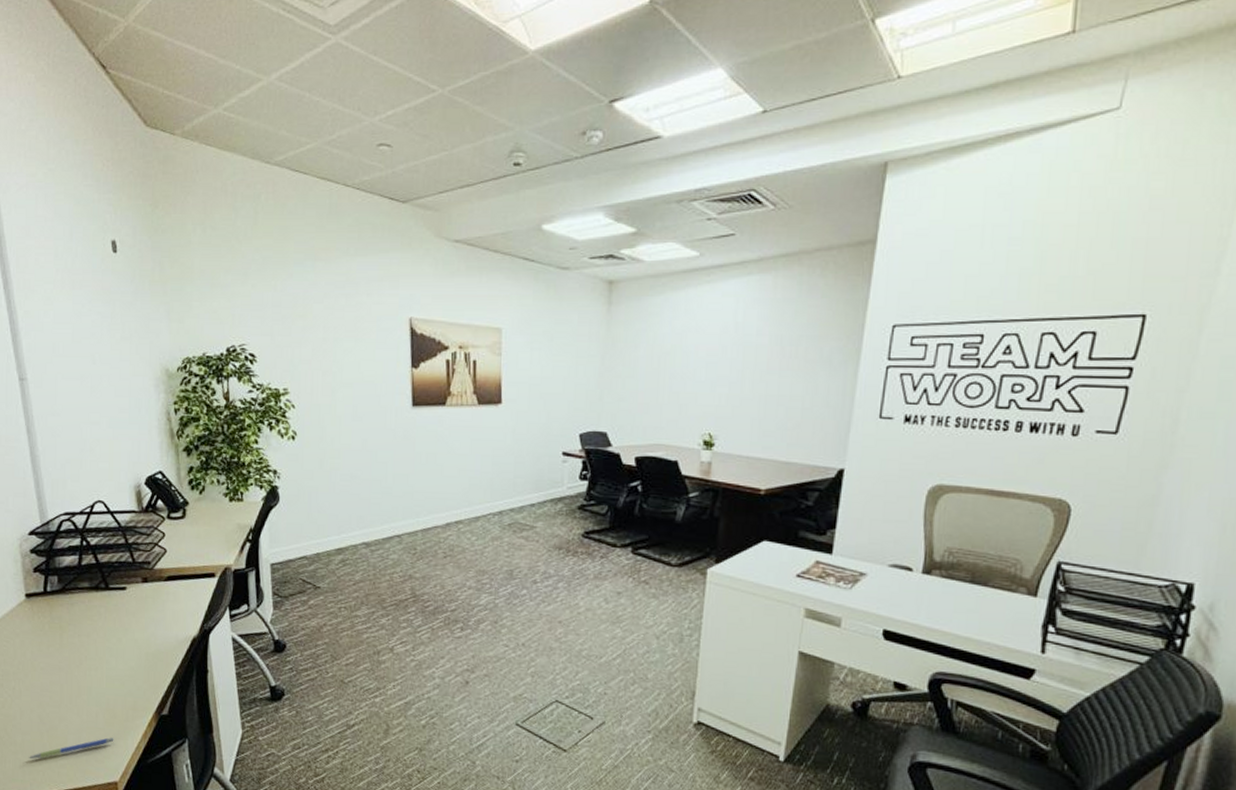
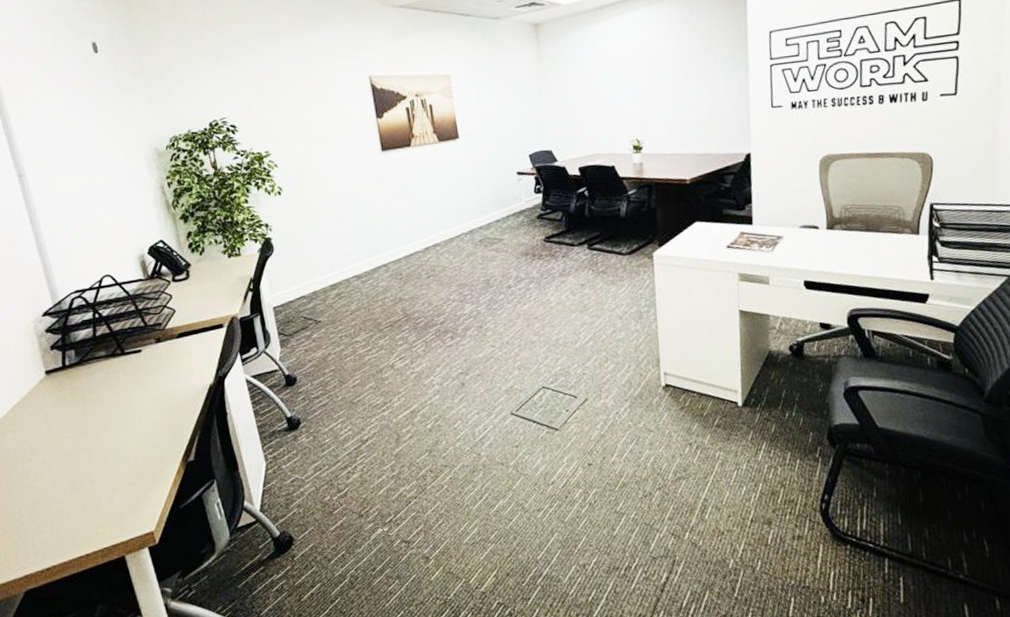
pen: present [28,737,114,759] -> none [64,491,146,525]

